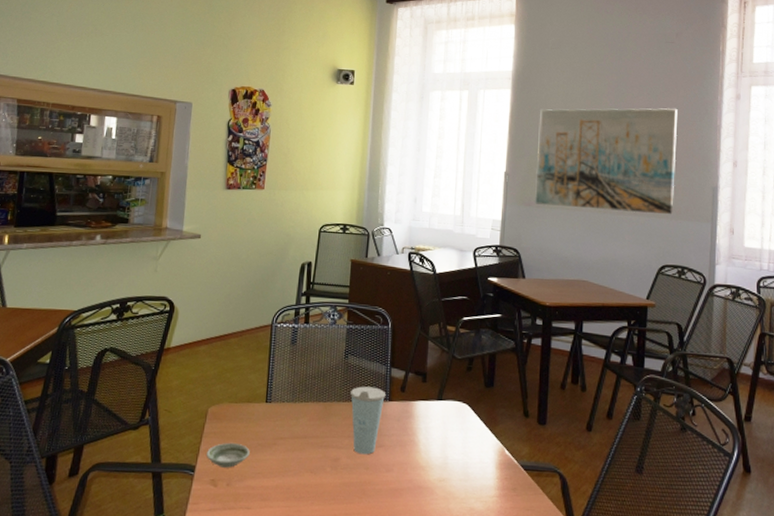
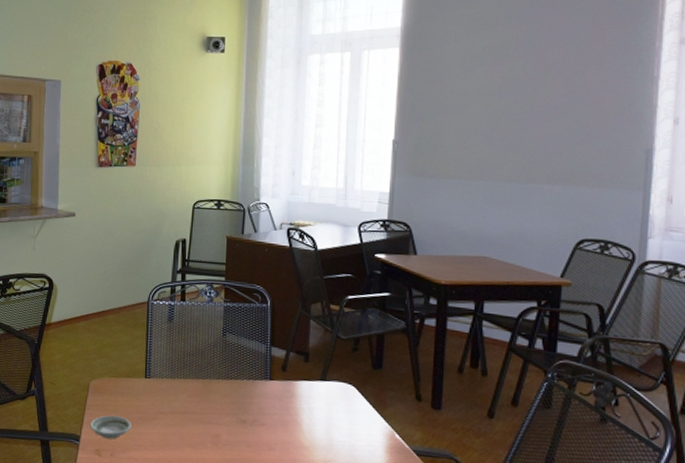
cup: present [349,386,386,455] -> none [229,364,267,433]
wall art: present [535,107,678,214] -> none [428,58,603,181]

